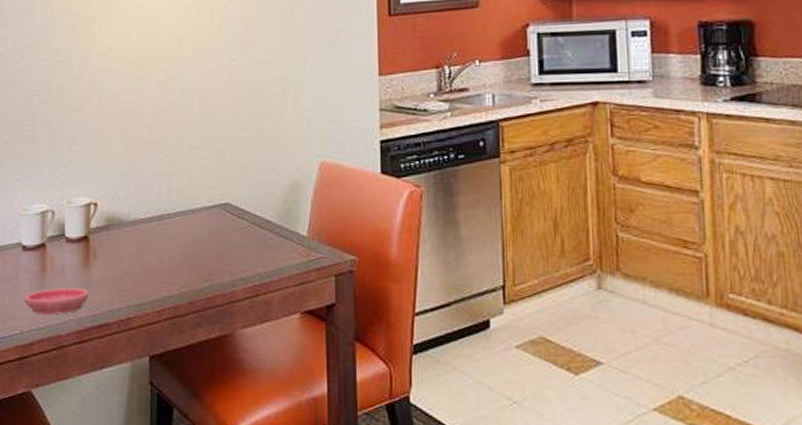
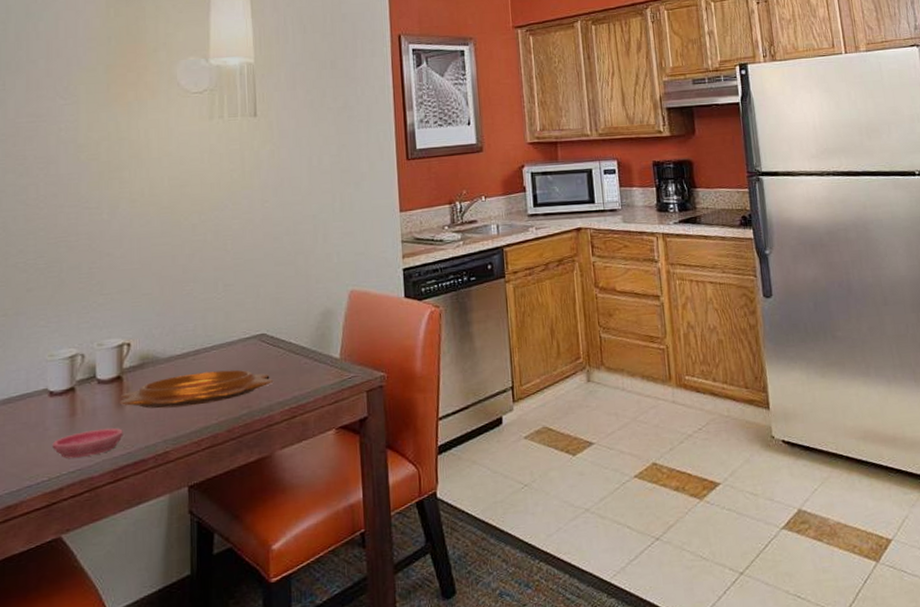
decorative bowl: none [85,239,237,273] -> present [119,369,274,409]

